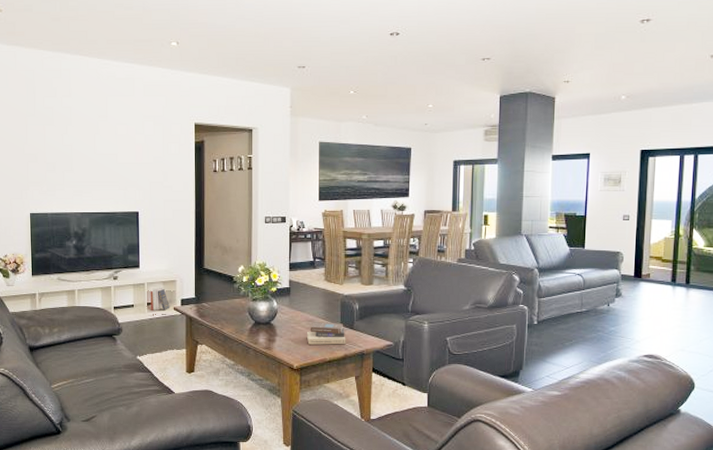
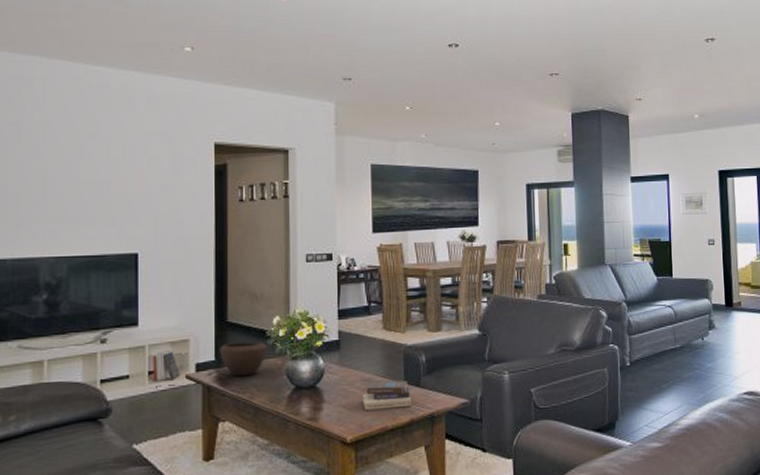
bowl: none [198,285,234,311] -> present [219,342,268,377]

